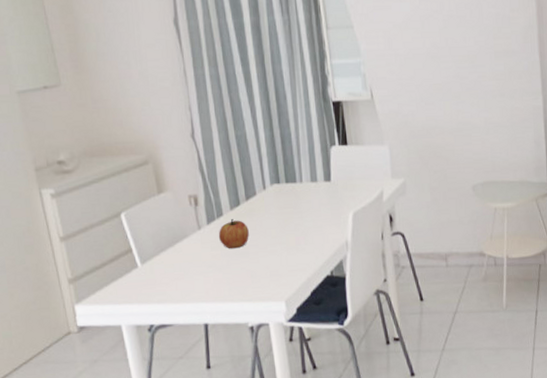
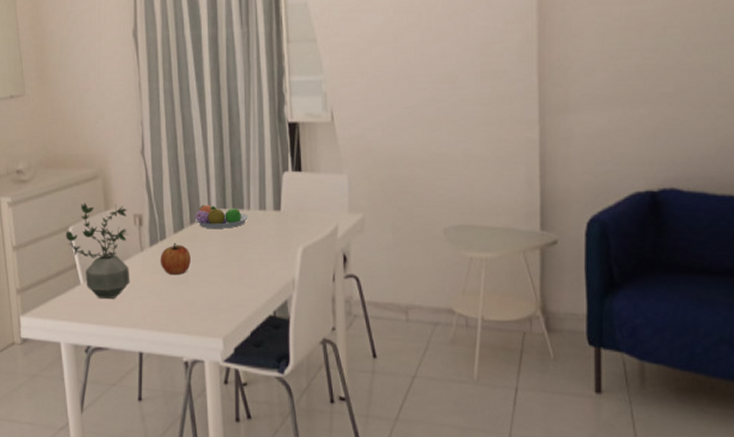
potted plant: none [117,187,190,278] -> present [65,203,130,299]
fruit bowl: none [250,181,302,203] -> present [194,204,249,229]

